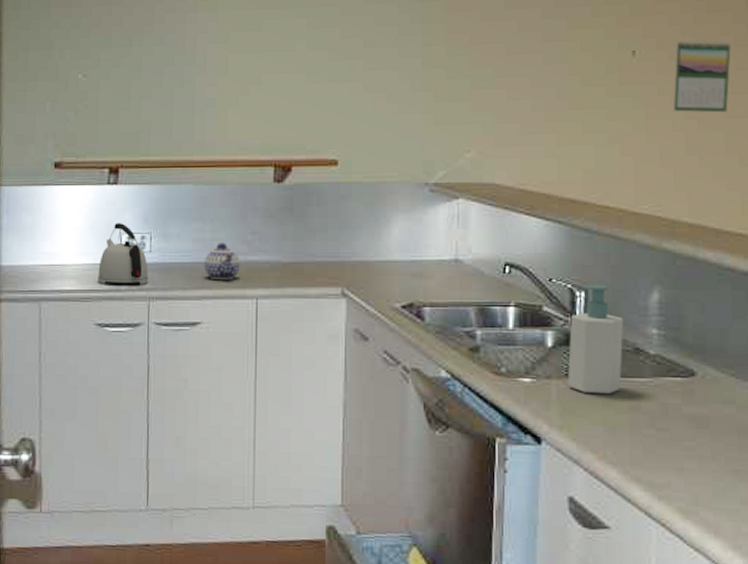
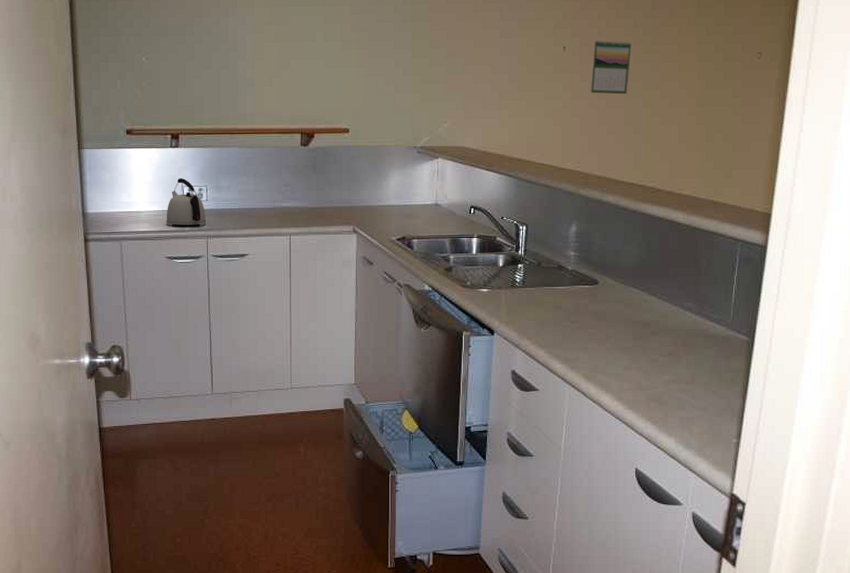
teapot: present [205,242,240,281] -> none [249,193,276,222]
soap bottle: present [568,285,624,395] -> none [513,221,552,299]

